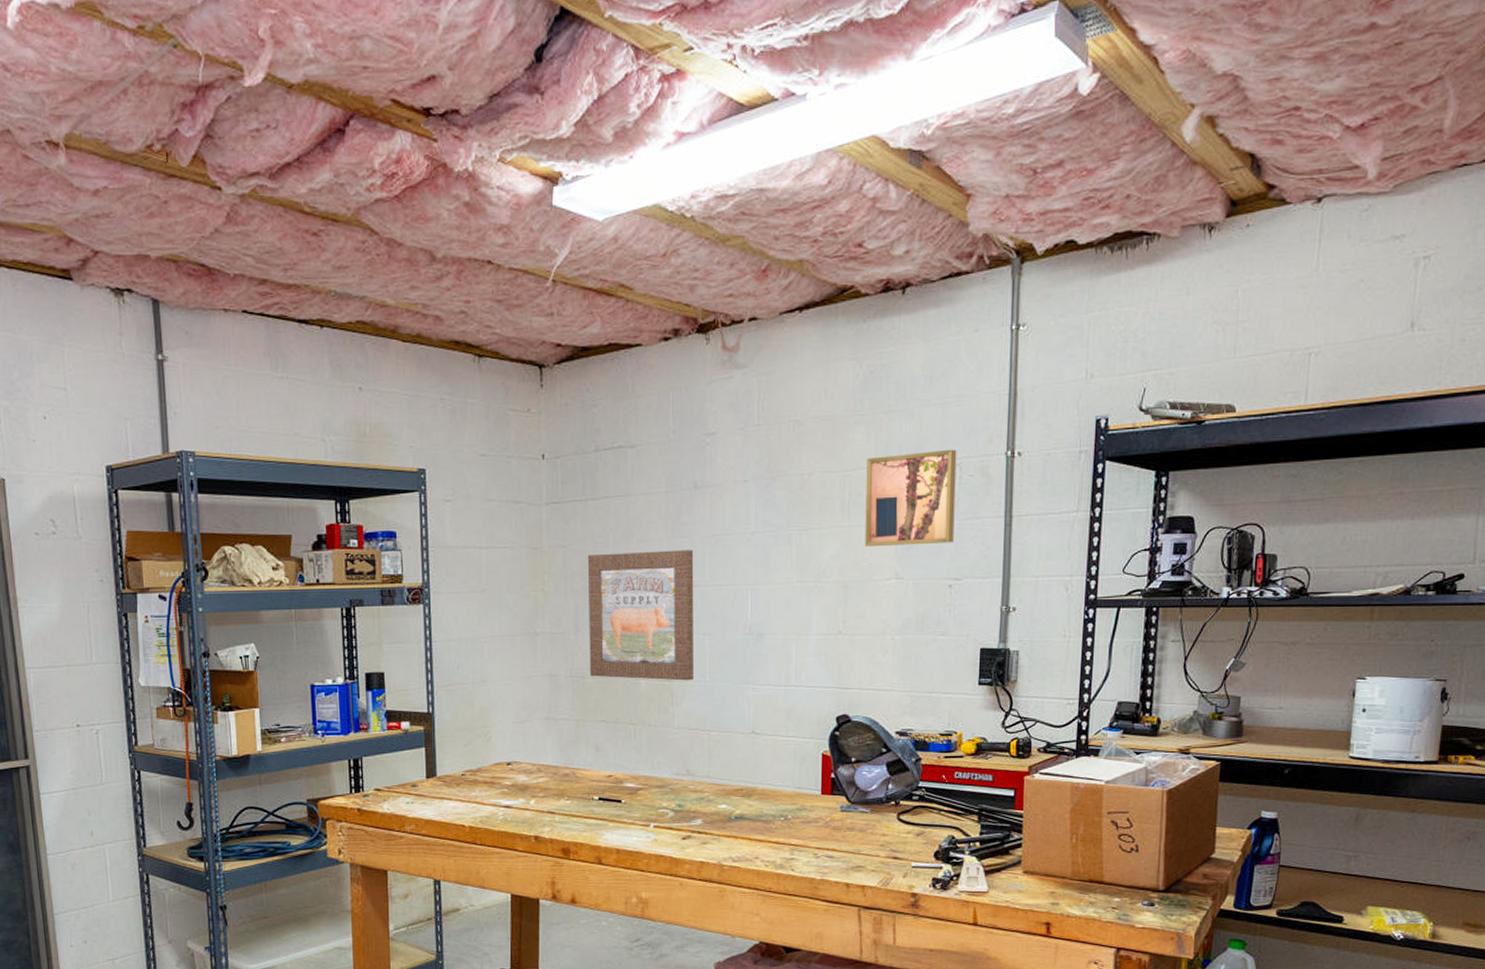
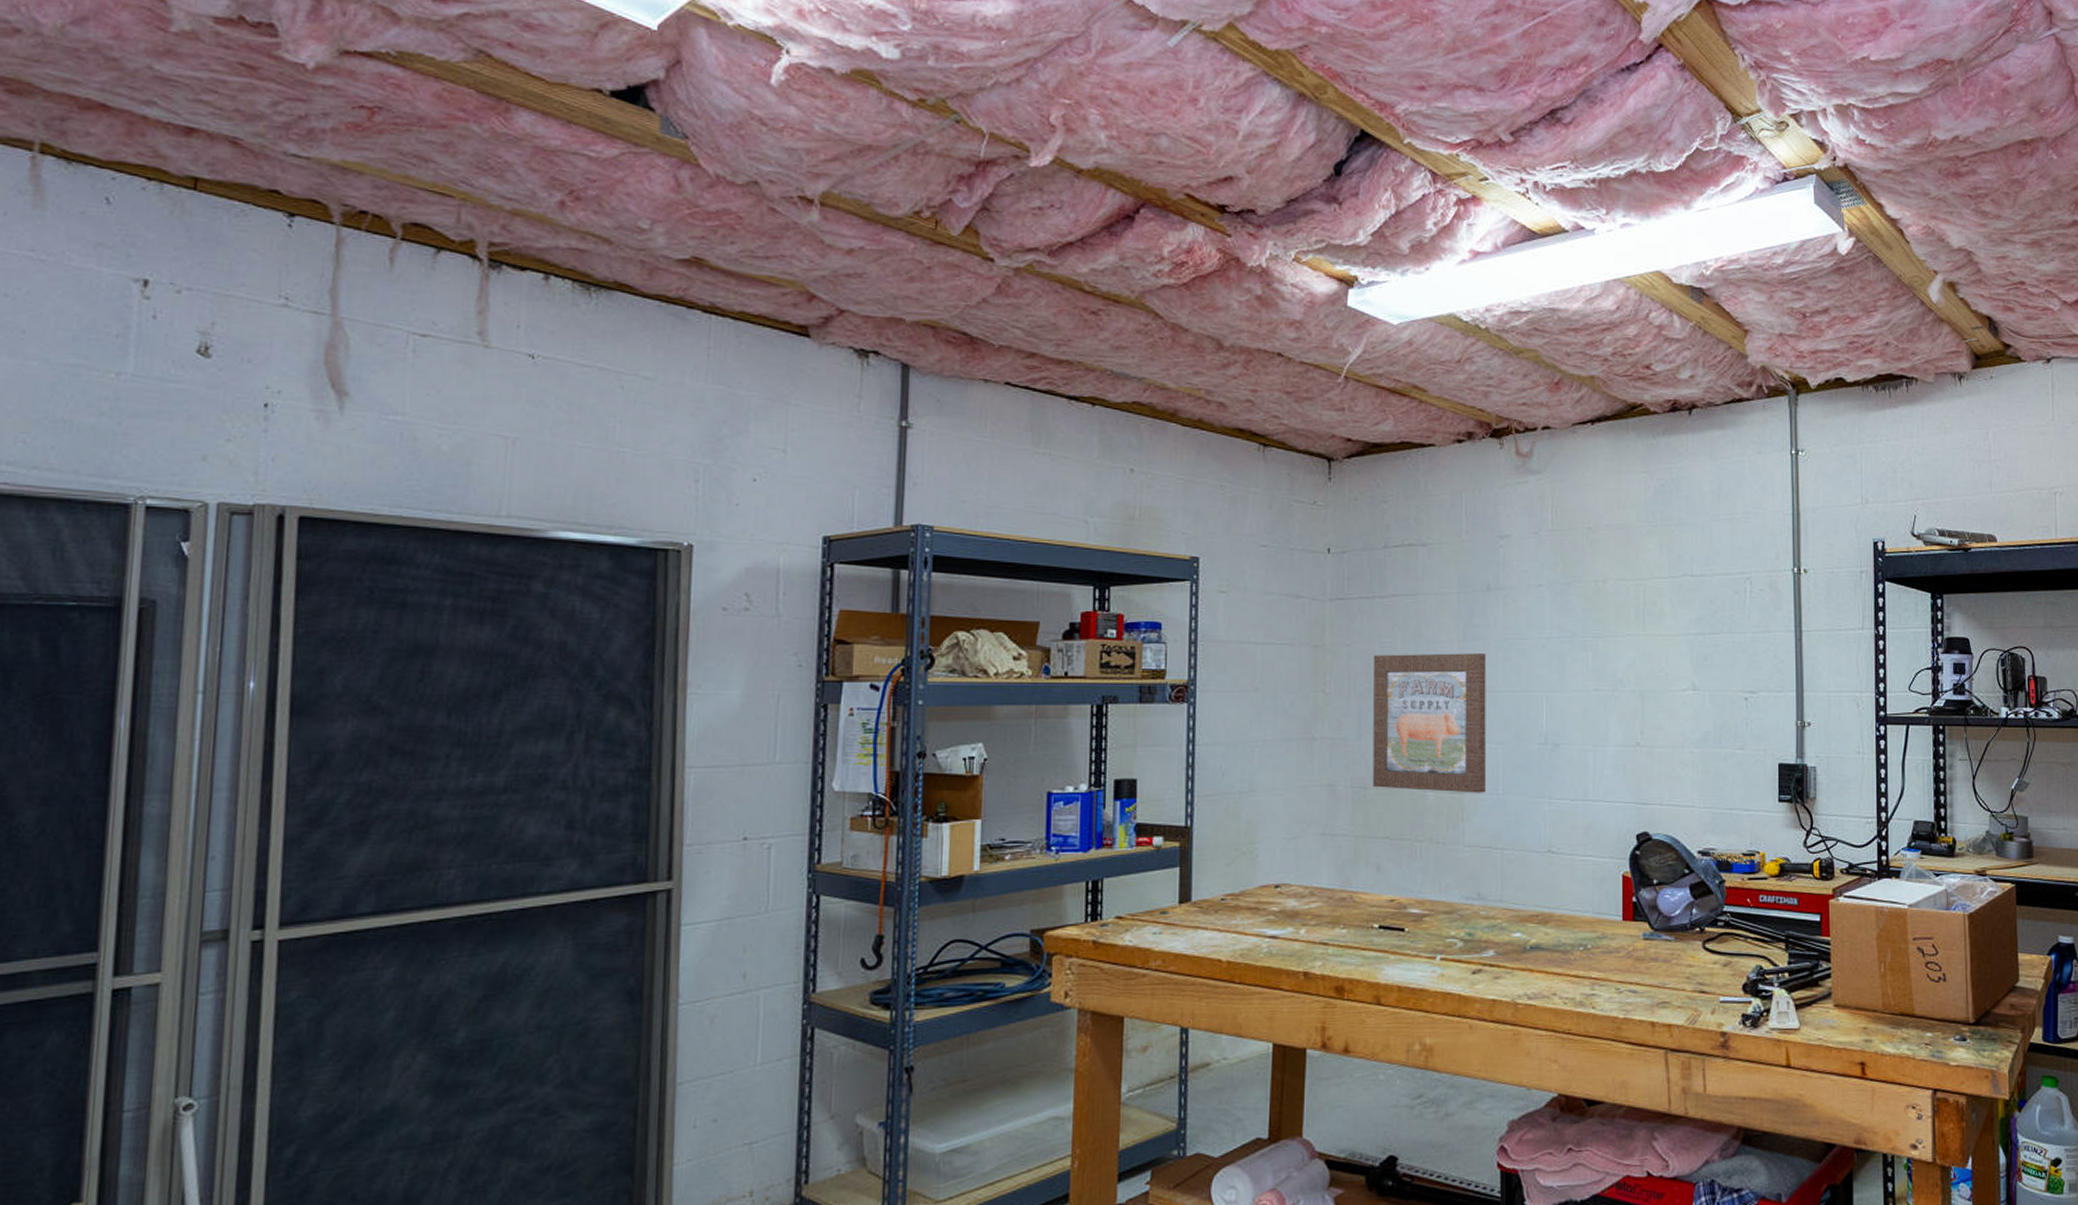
wall art: present [864,449,957,547] -> none [1660,563,1747,657]

